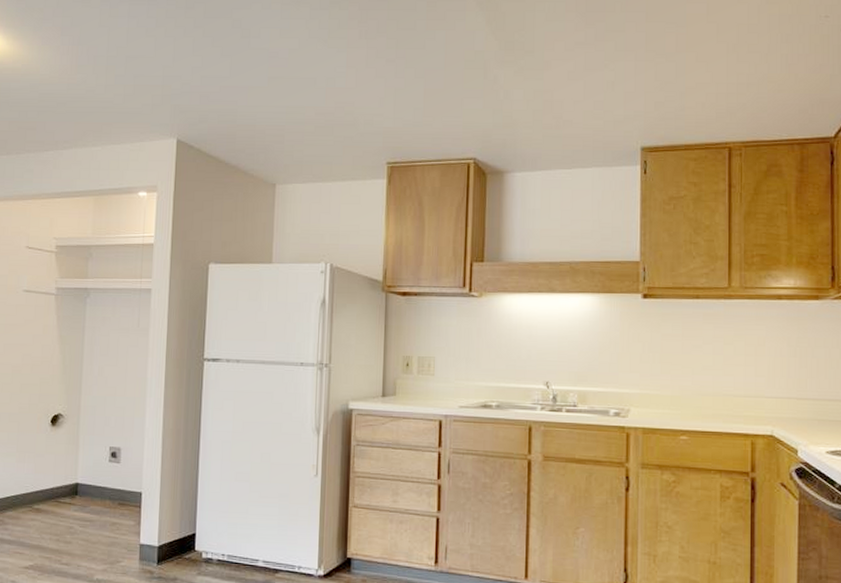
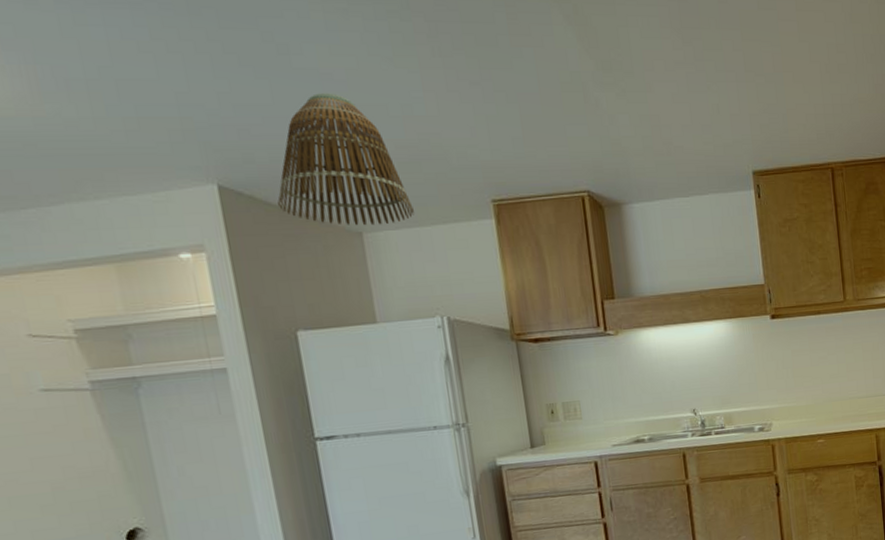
lamp shade: none [217,68,320,179] -> present [278,93,414,226]

